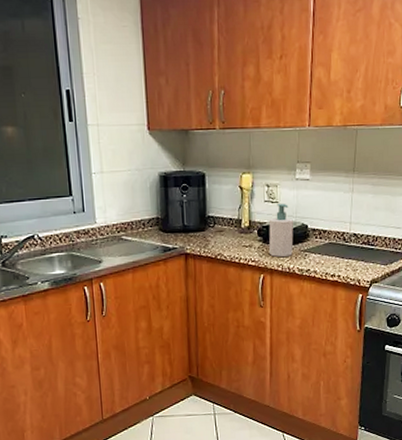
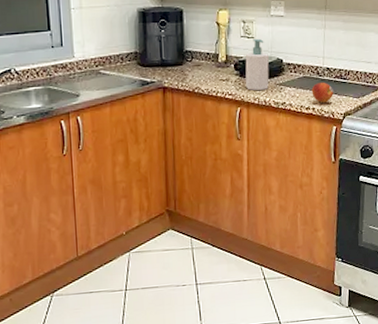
fruit: none [337,249,360,270] -> present [312,83,333,103]

